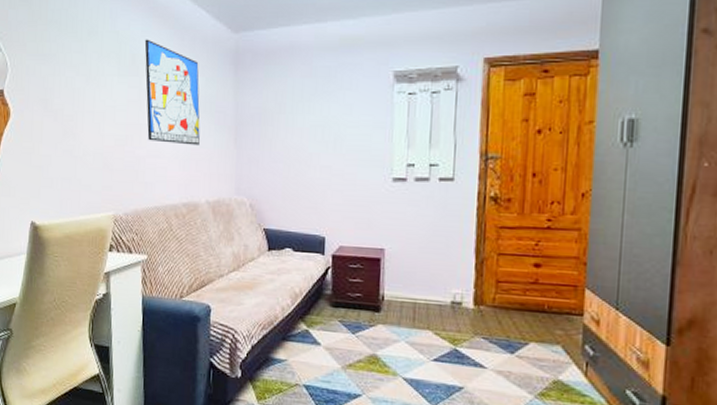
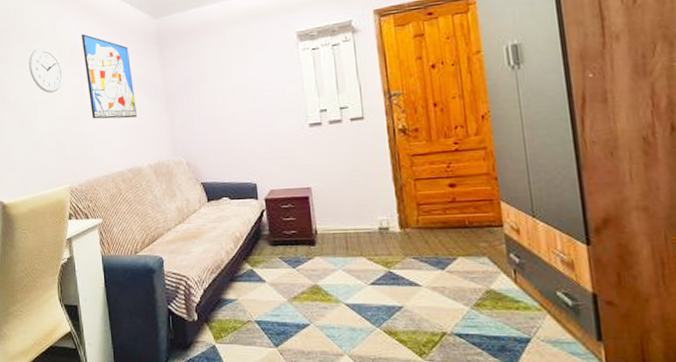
wall clock: none [79,48,119,104] -> present [29,47,63,93]

